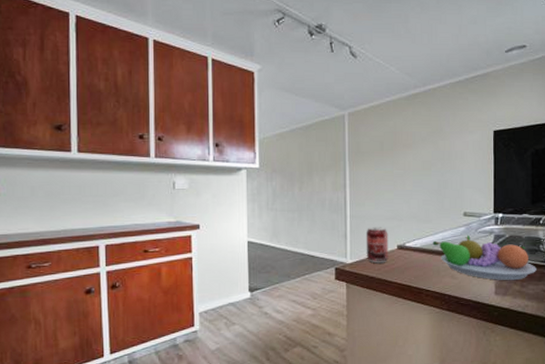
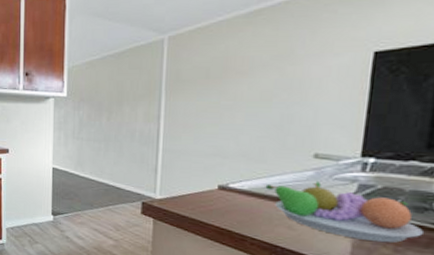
beverage can: present [366,227,389,264] -> none [178,163,208,203]

